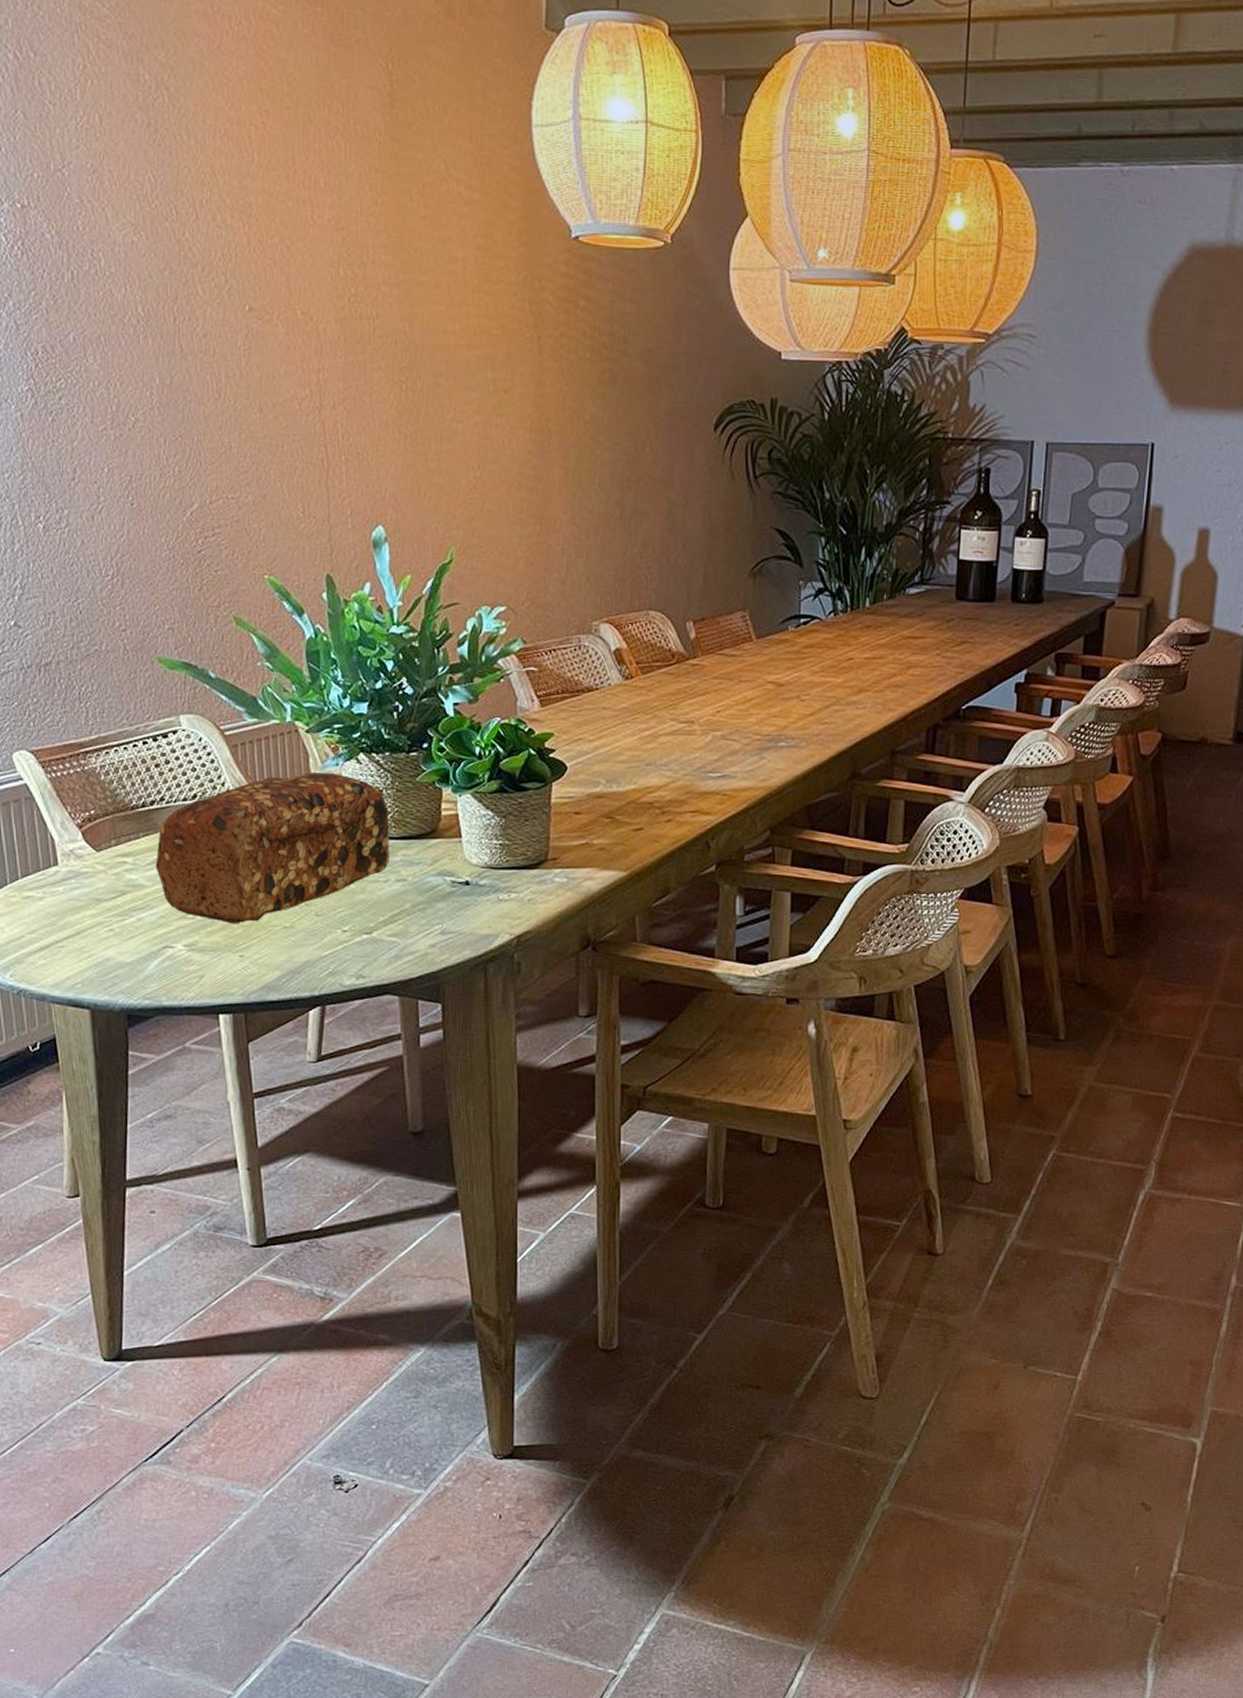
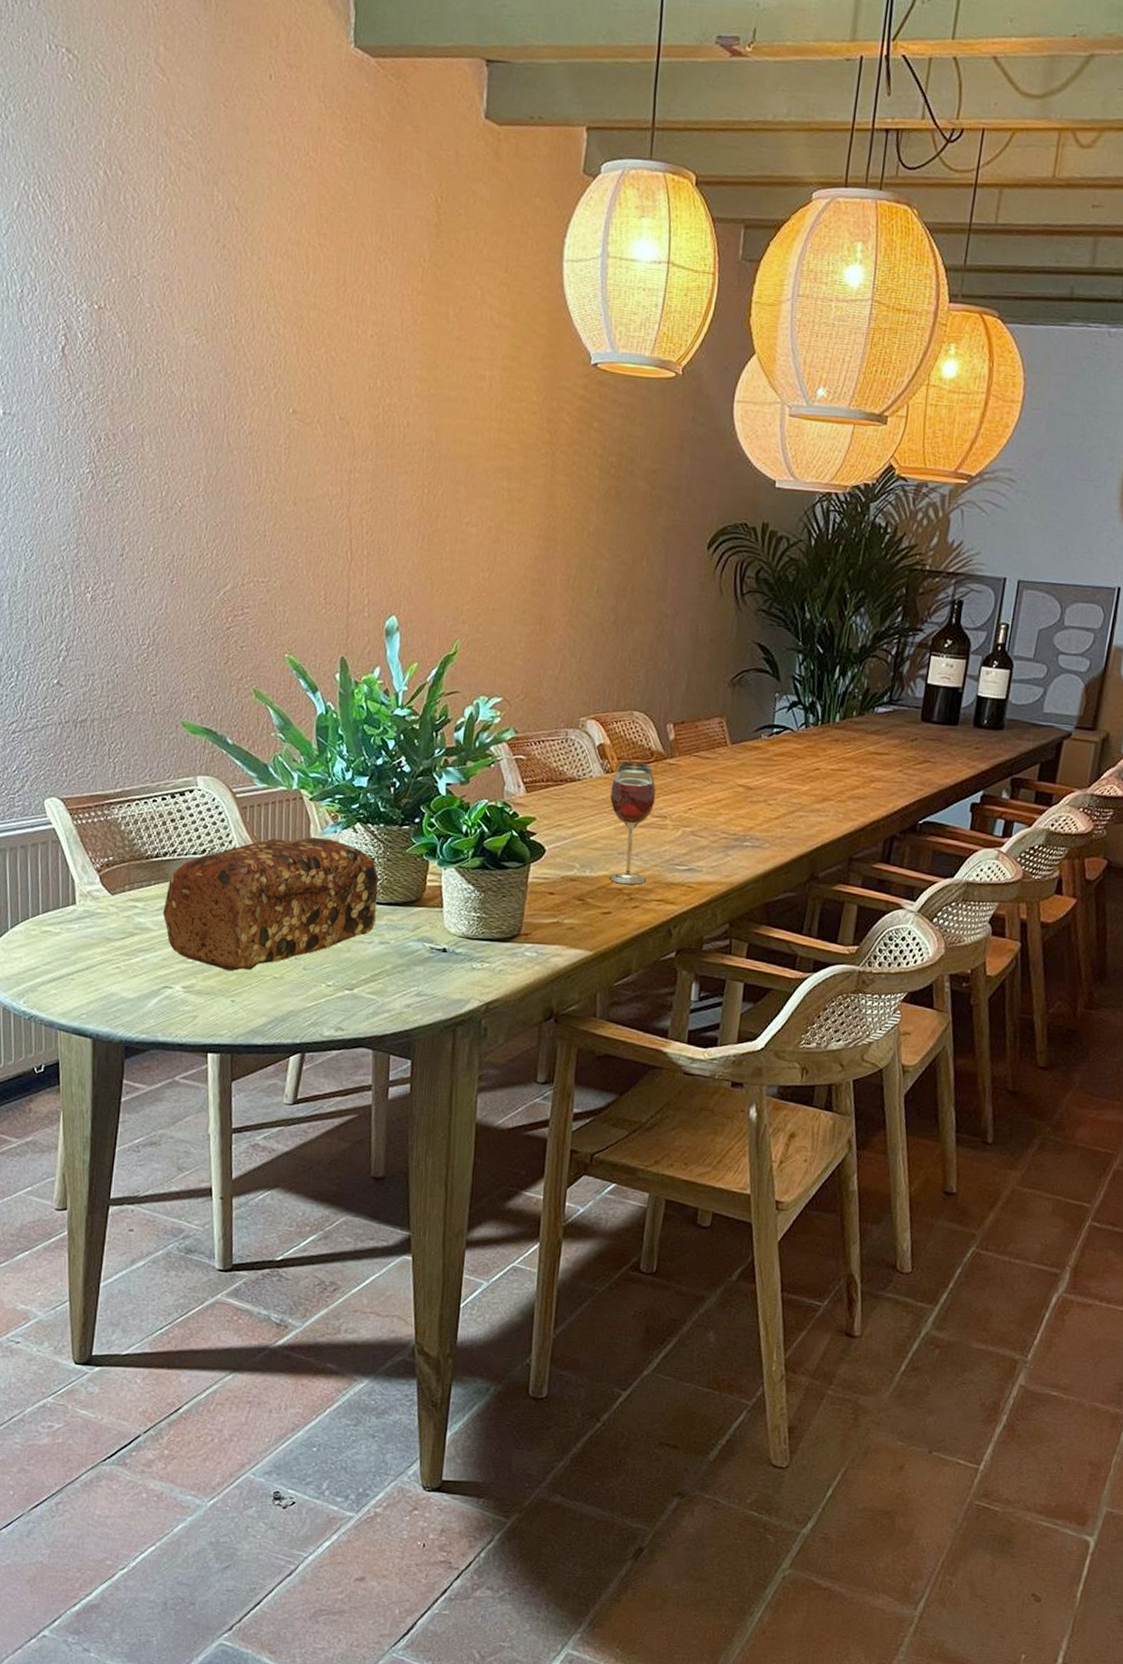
wineglass: none [631,666,681,798] -> present [608,762,656,885]

